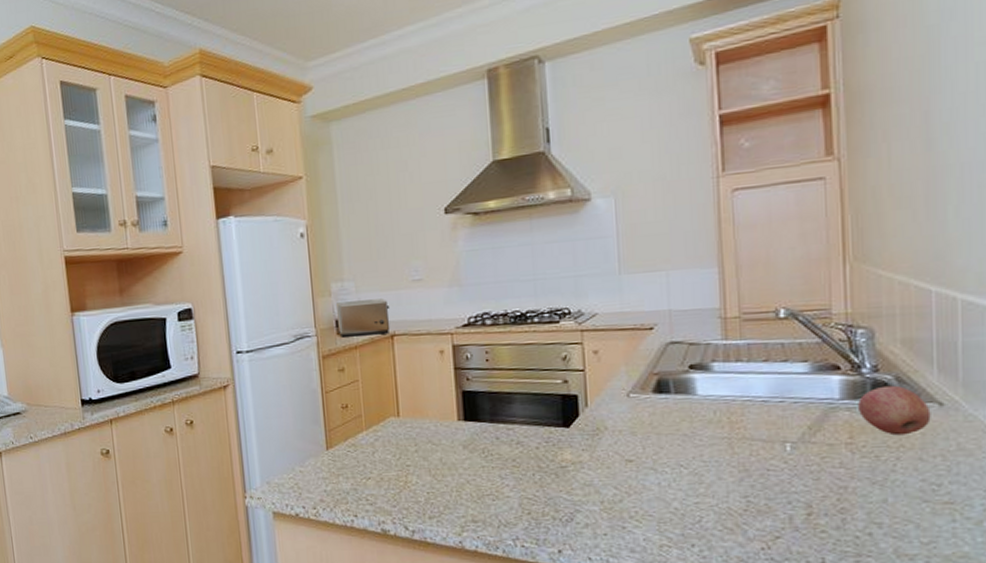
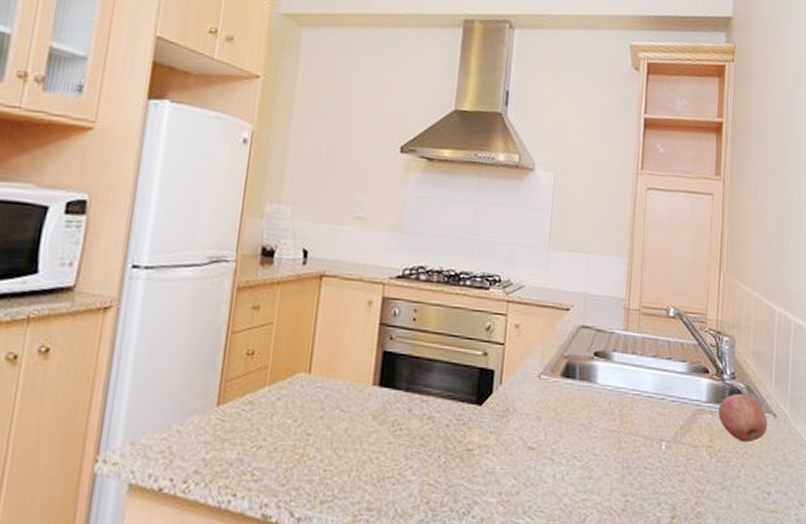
toaster: present [335,299,391,337] -> none [261,226,326,273]

